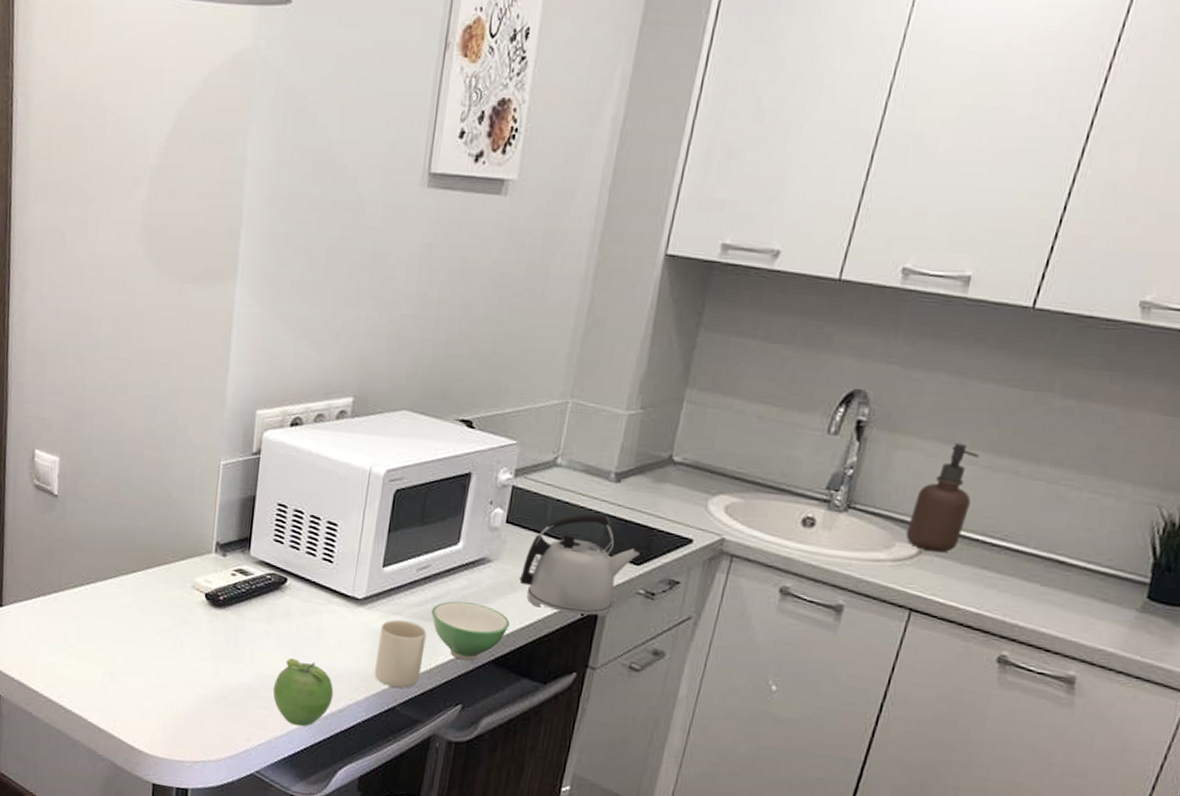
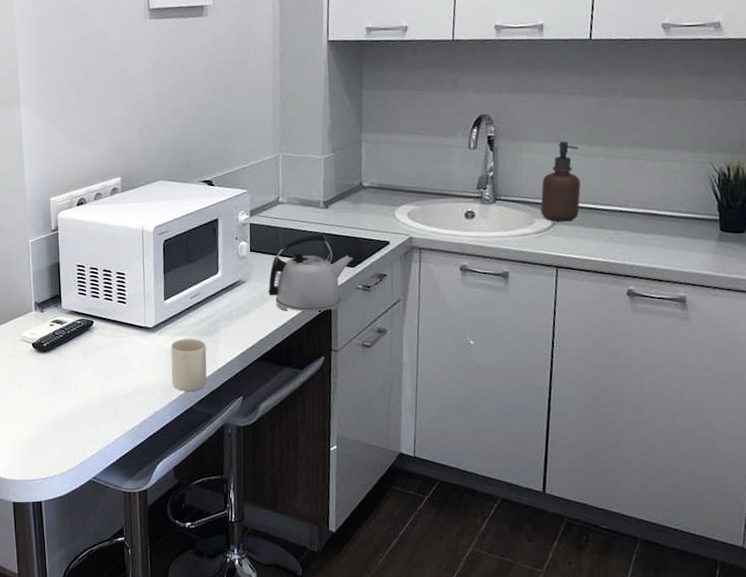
fruit: present [273,658,334,727] -> none [96,382,144,435]
bowl: present [431,601,510,661] -> none [207,316,267,362]

